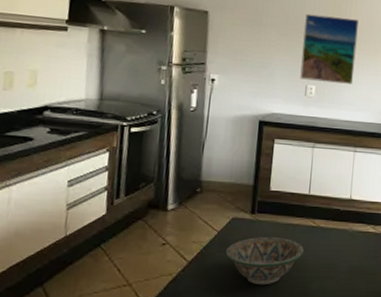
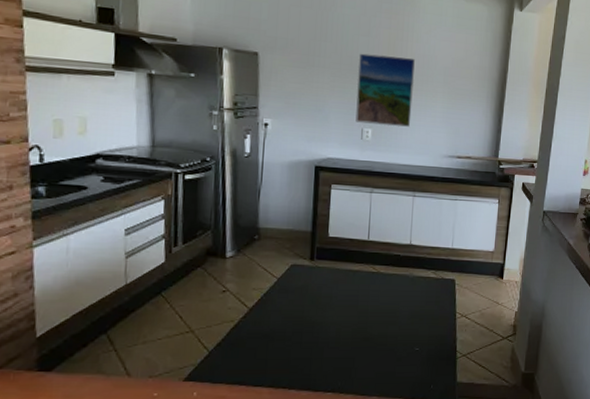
decorative bowl: present [225,236,304,284] -> none [286,282,364,330]

